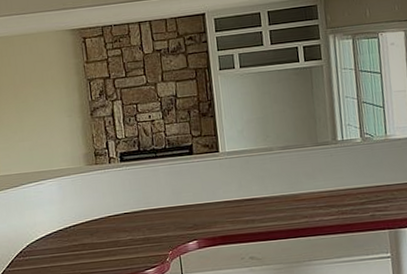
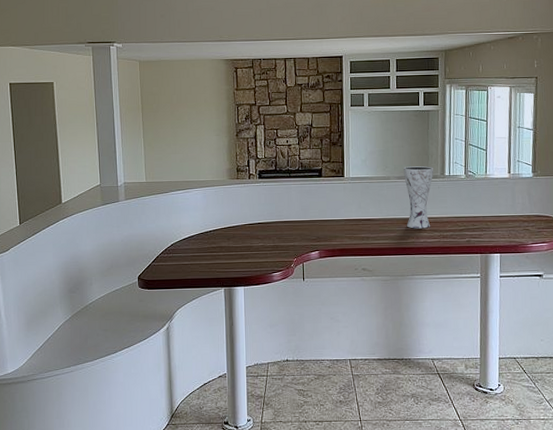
vase: none [288,131,326,206] -> present [404,166,434,229]

